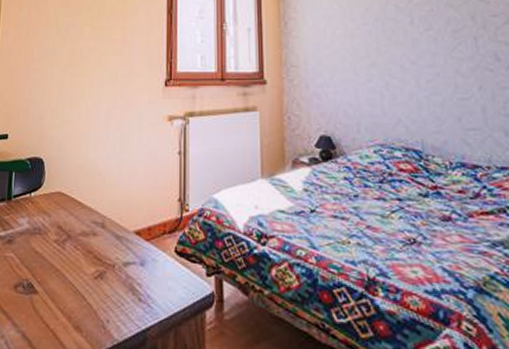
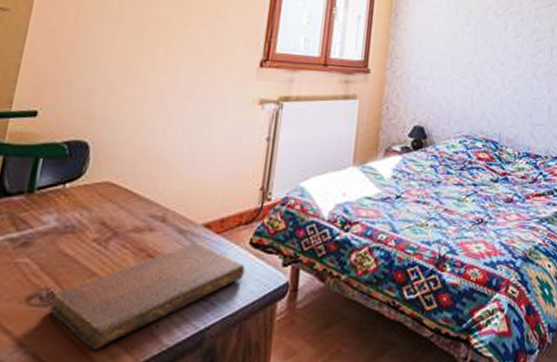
notebook: none [30,247,174,337] -> present [49,242,245,351]

